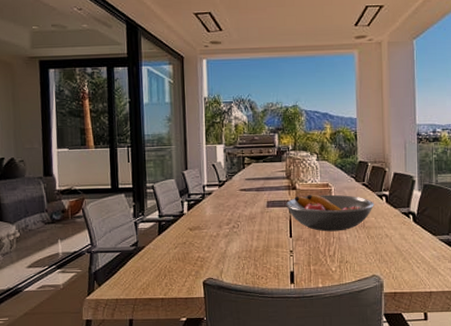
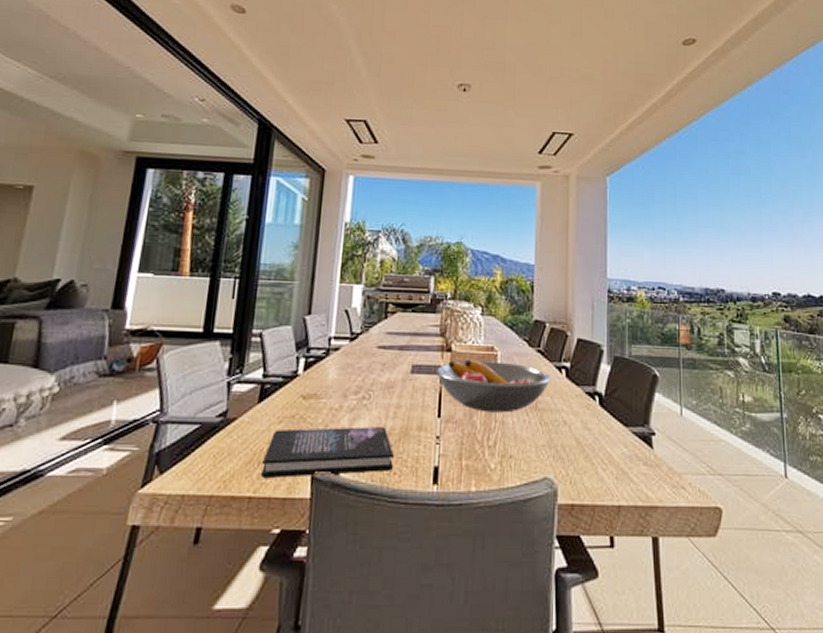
book: none [167,247,260,286] -> present [260,427,394,479]

